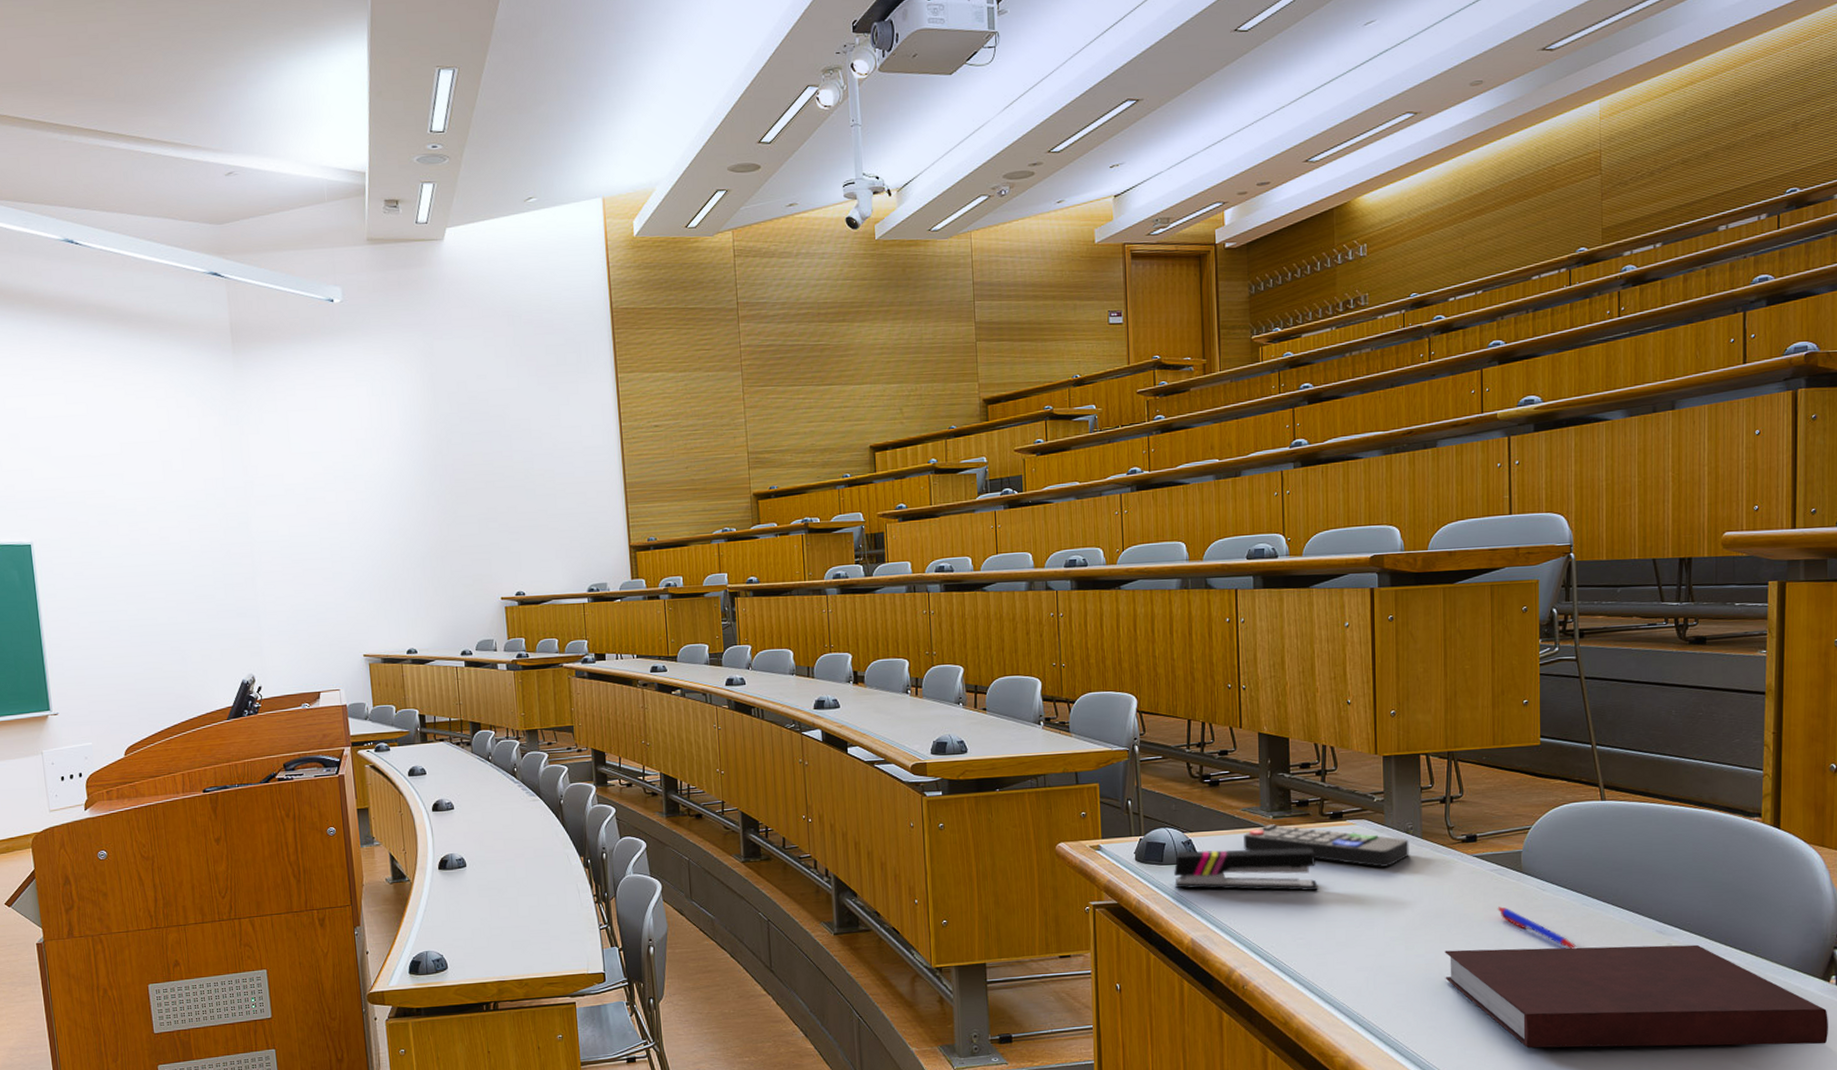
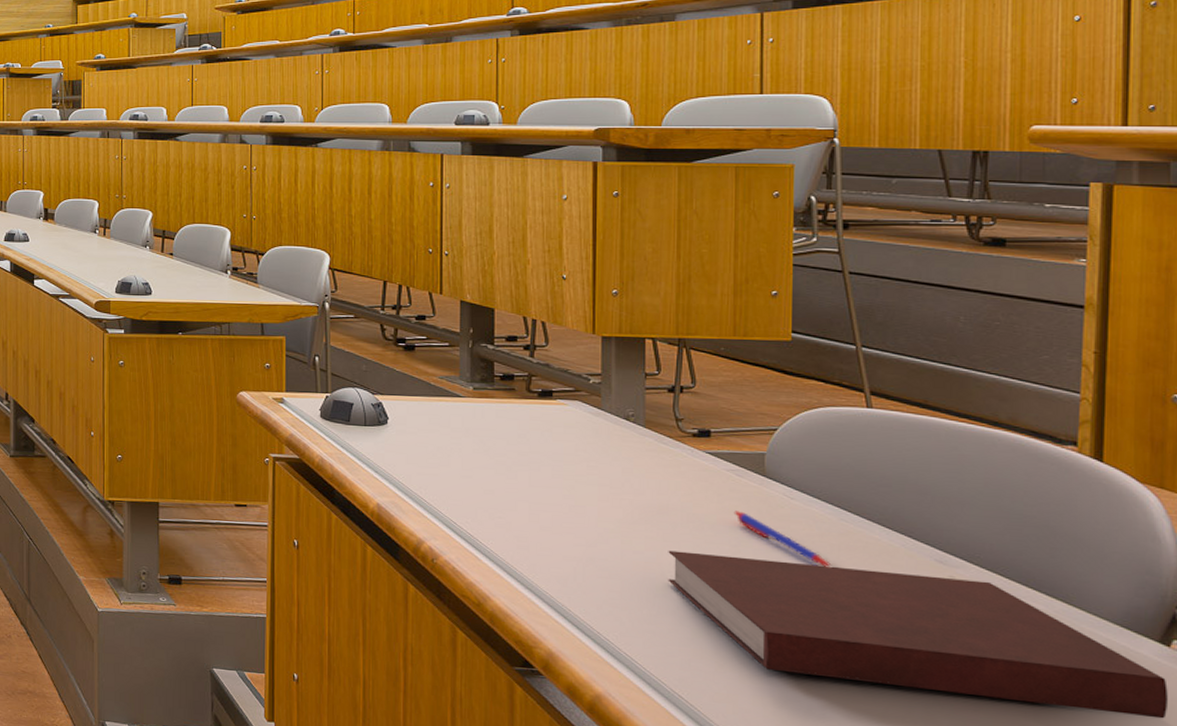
stapler: present [1174,848,1318,891] -> none [361,413,522,469]
remote control: present [1242,824,1409,867] -> none [438,395,629,453]

